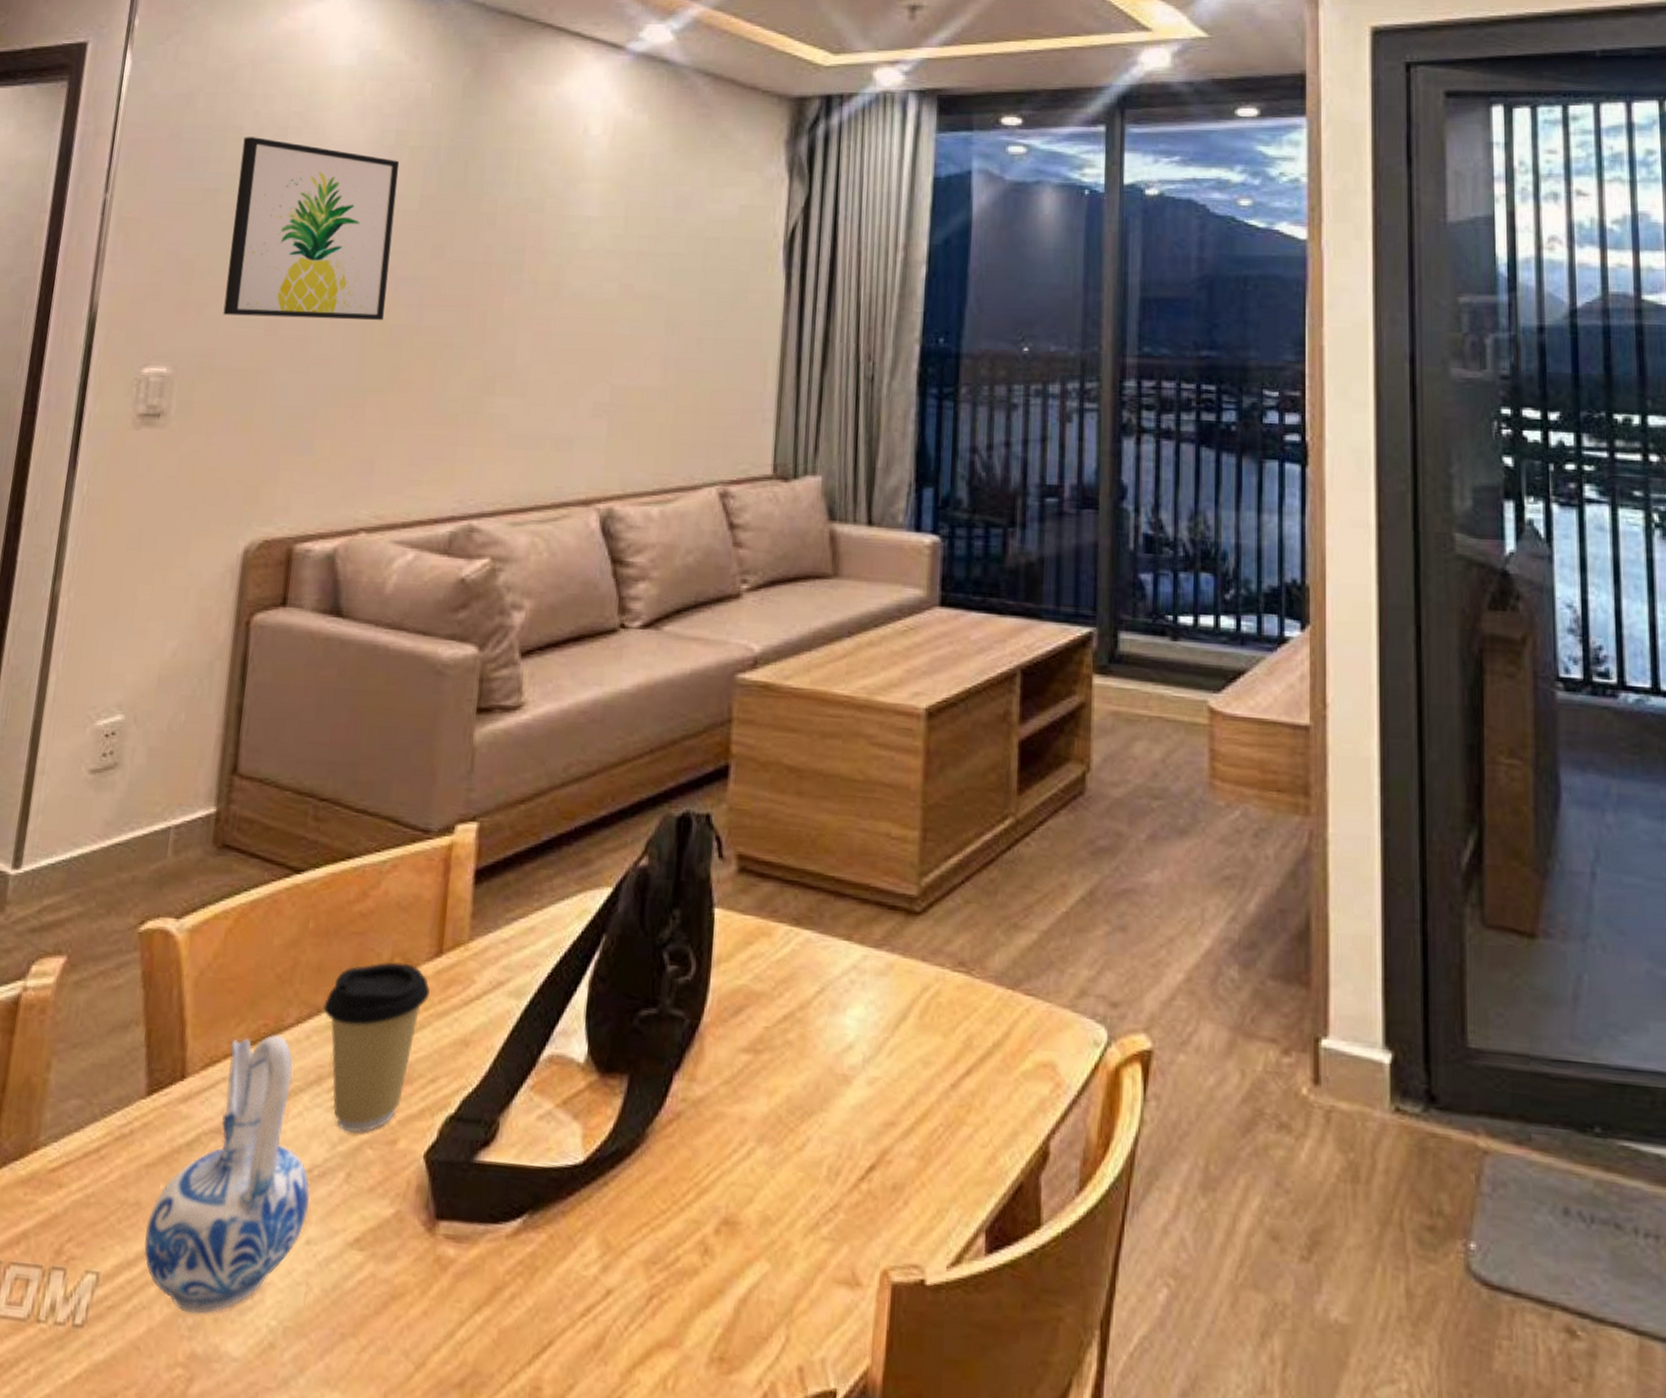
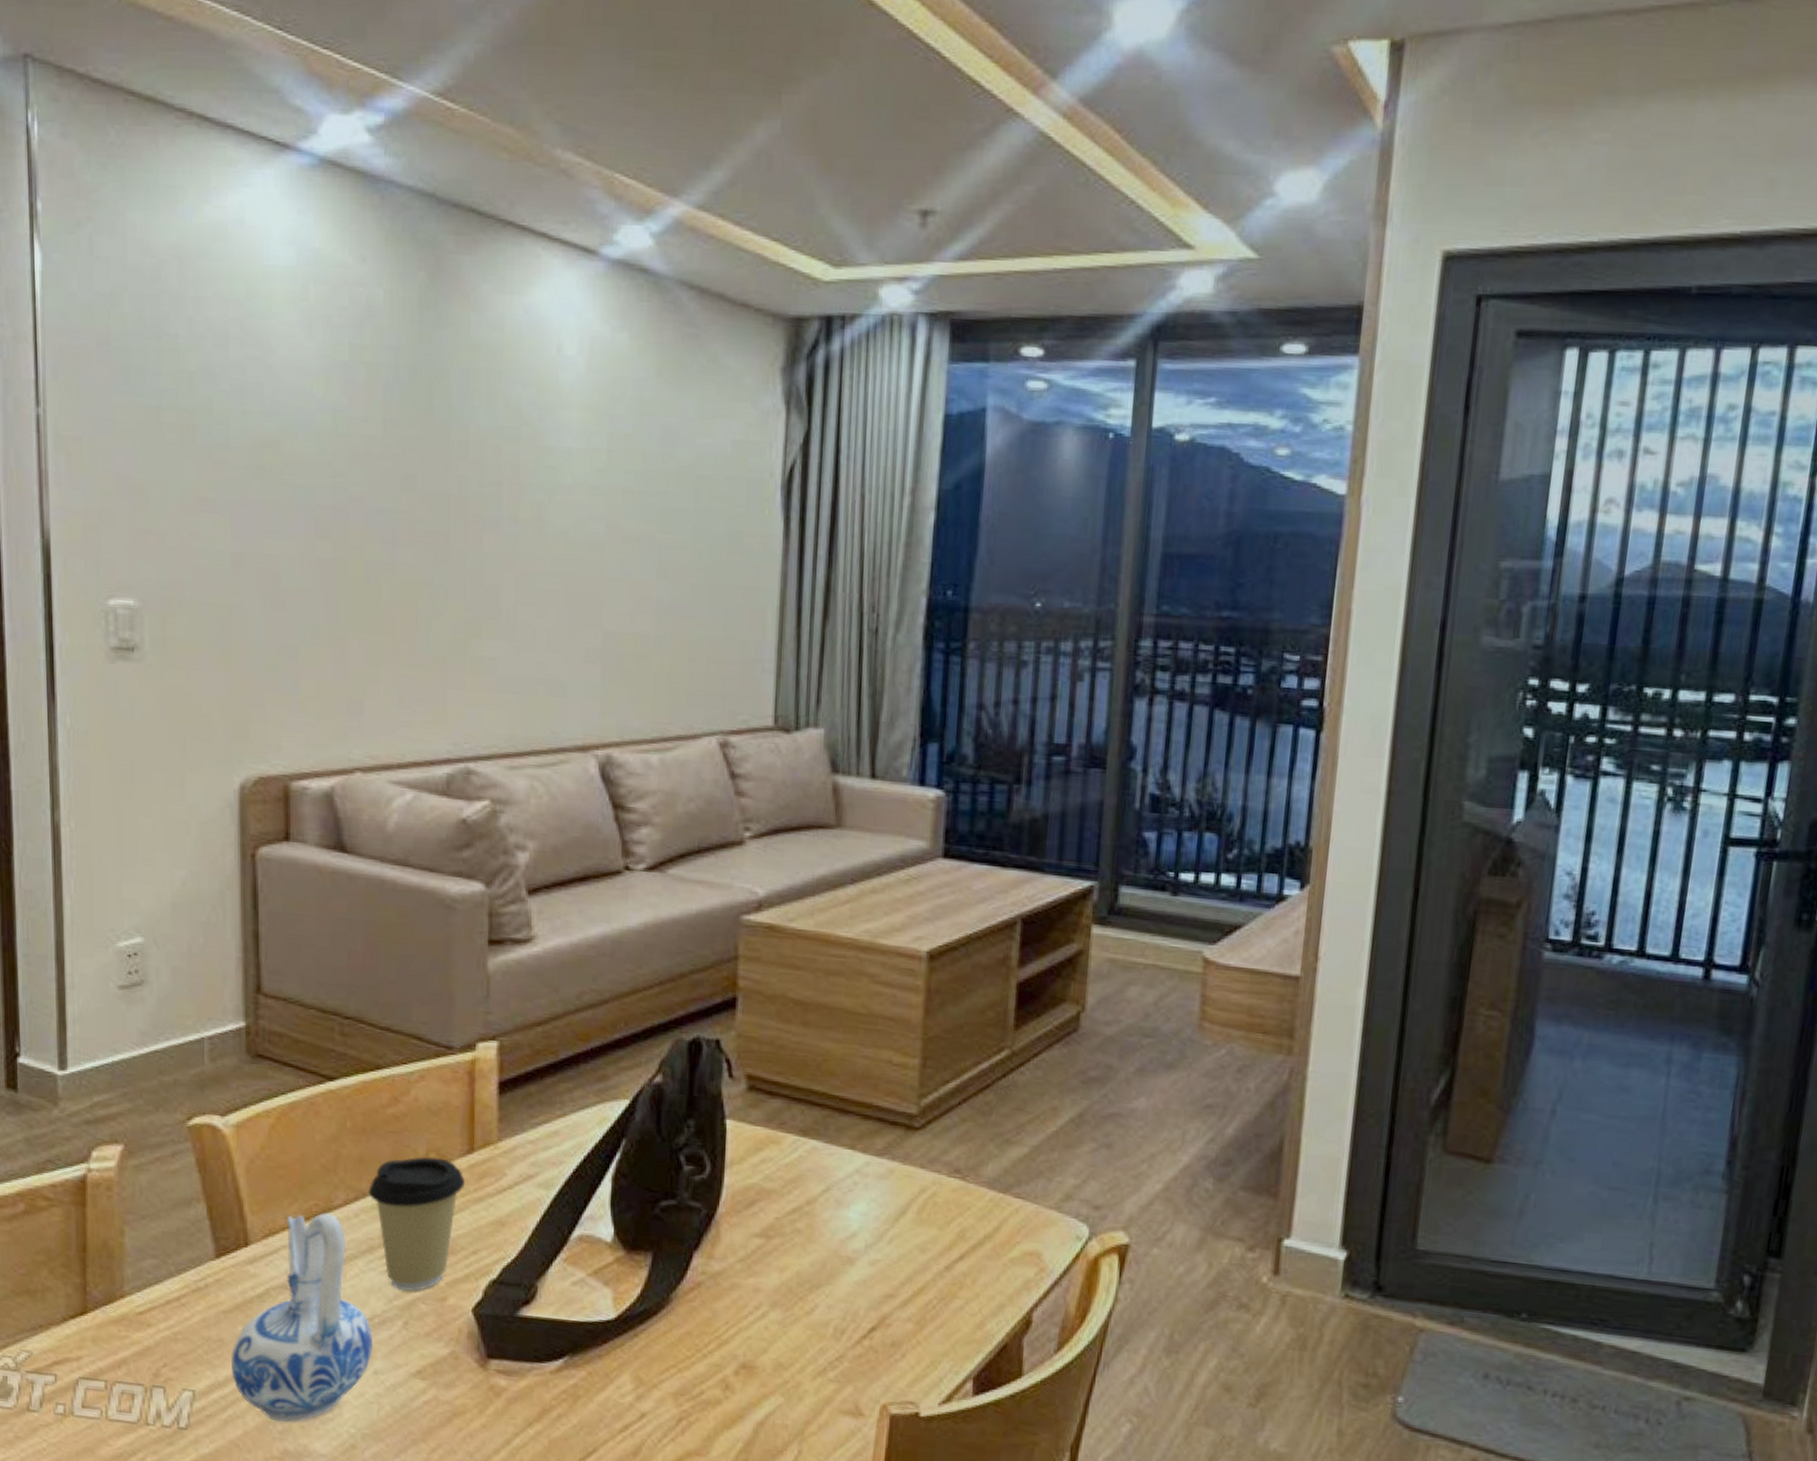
wall art: present [223,137,400,321] -> none [181,347,358,556]

